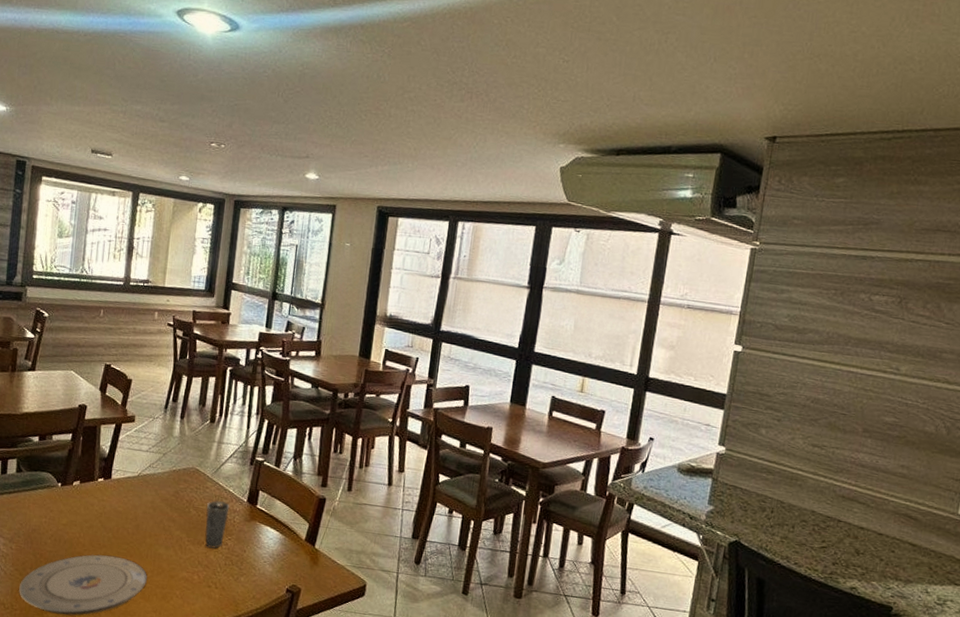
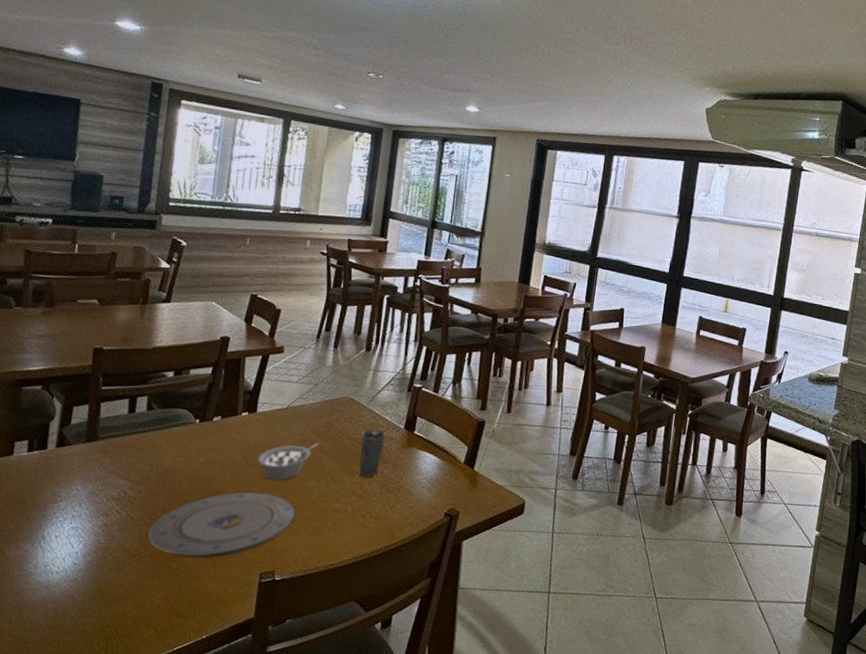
legume: none [113,511,168,547] -> present [258,443,320,481]

